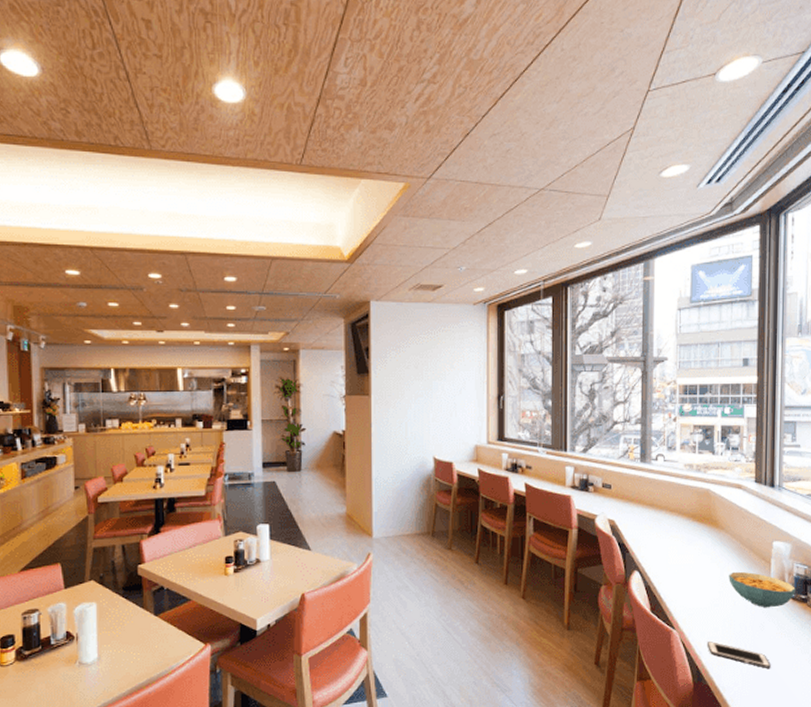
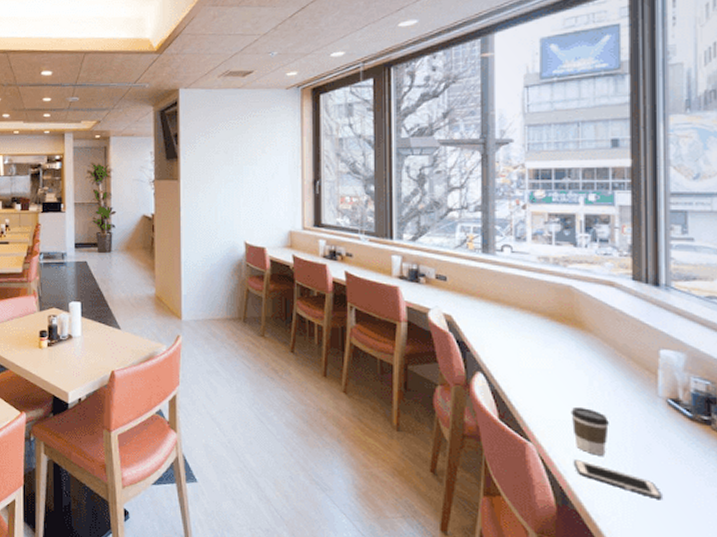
coffee cup: none [706,596,734,636] -> present [571,407,609,456]
cereal bowl: present [729,572,796,608] -> none [600,382,694,428]

